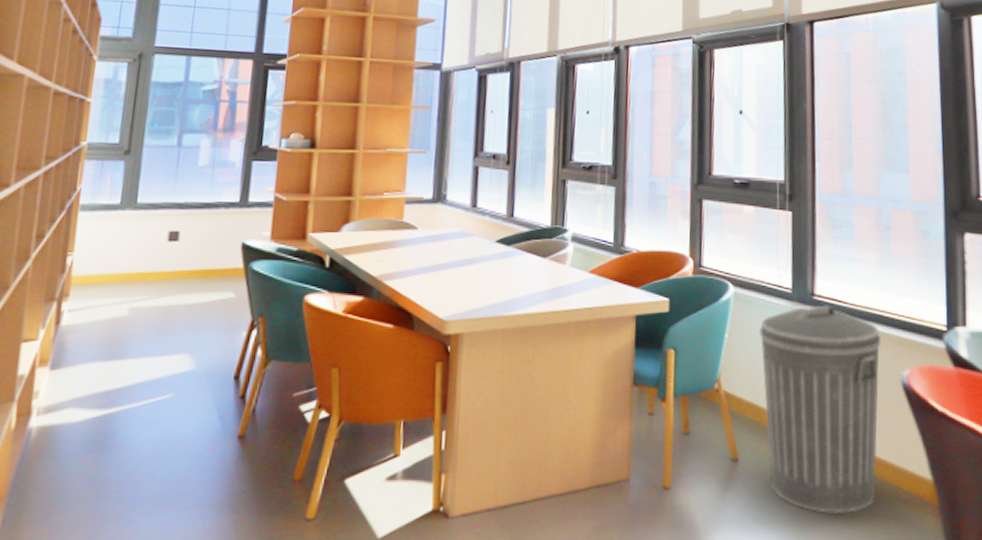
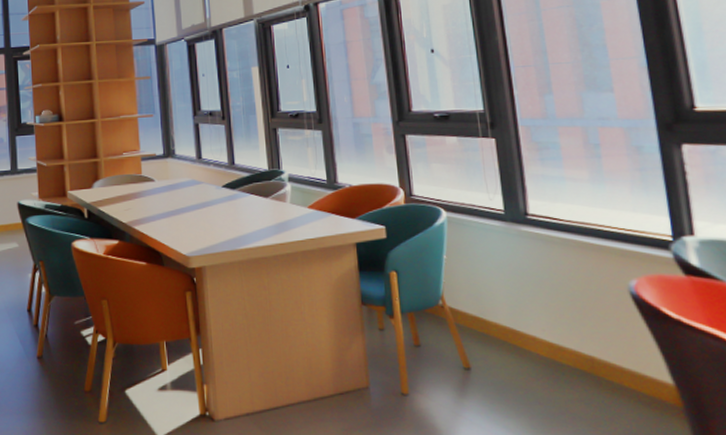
trash can: present [758,305,881,513] -> none [475,223,614,416]

